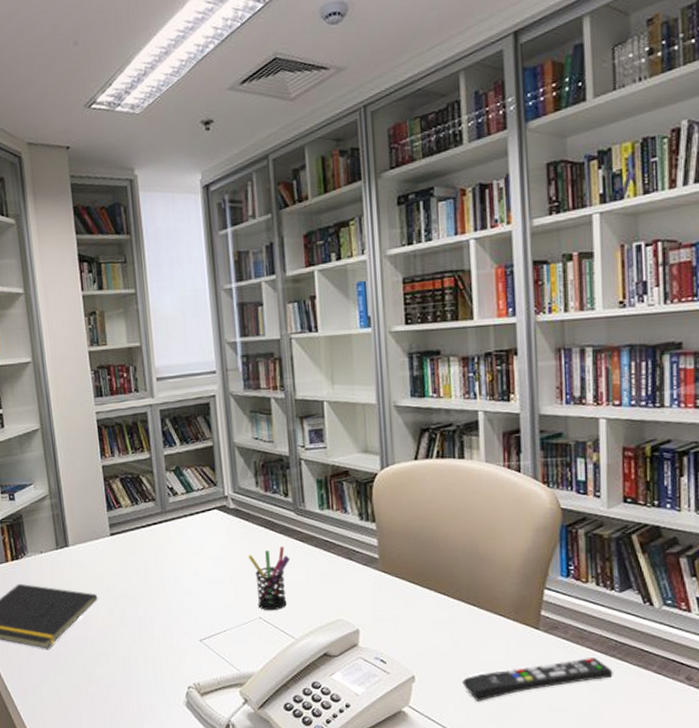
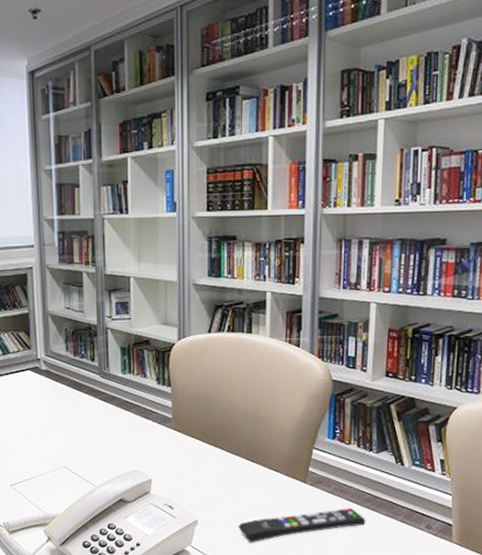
pen holder: present [248,546,290,611] -> none [56,405,94,461]

